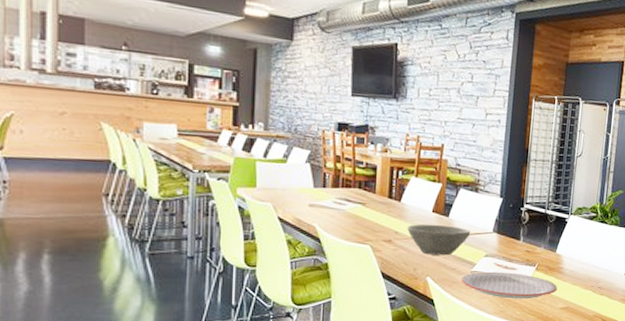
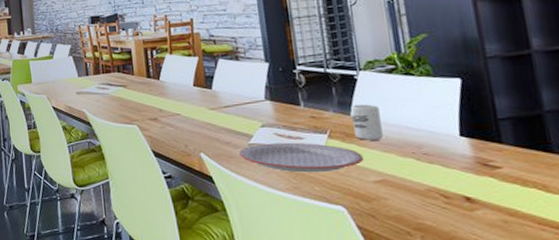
bowl: present [407,224,471,256] -> none [171,97,240,130]
cup: none [555,243,577,274] -> present [351,104,383,140]

